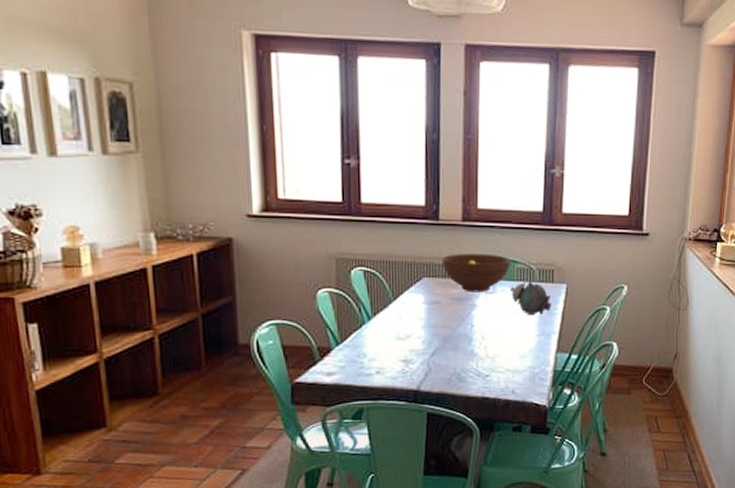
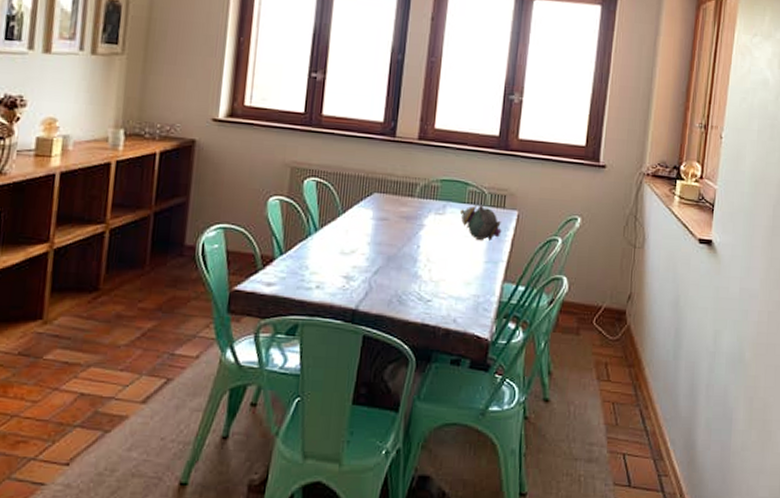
fruit bowl: present [442,254,511,292] -> none [394,171,463,213]

